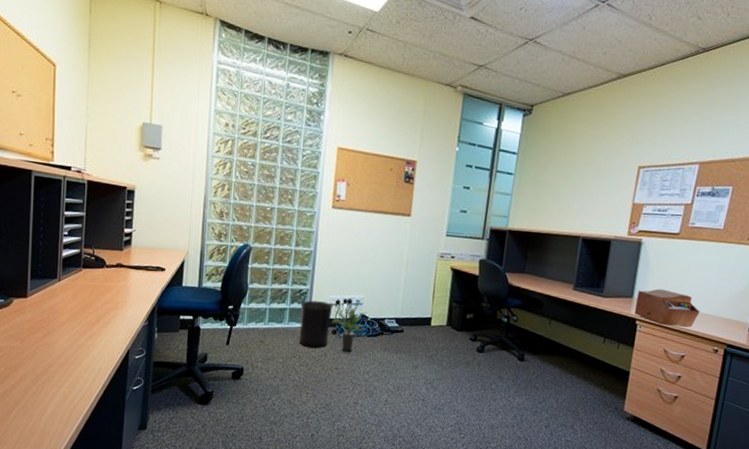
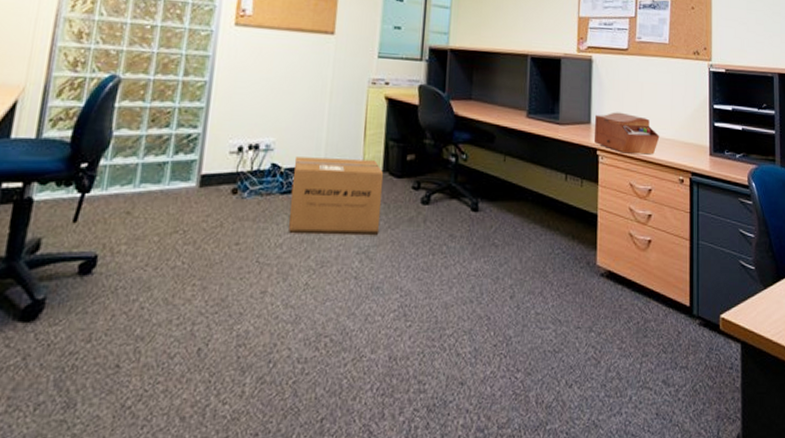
waste bin: present [299,300,333,349] -> none [184,149,234,217]
potted plant: present [330,308,367,353] -> none [229,156,280,219]
box: none [373,310,448,371] -> present [289,157,384,235]

